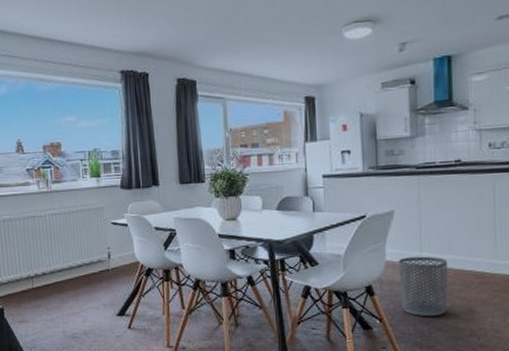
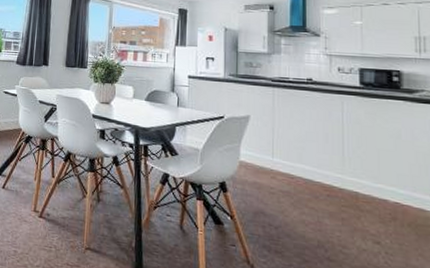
waste bin: present [398,256,448,317] -> none [251,160,298,222]

